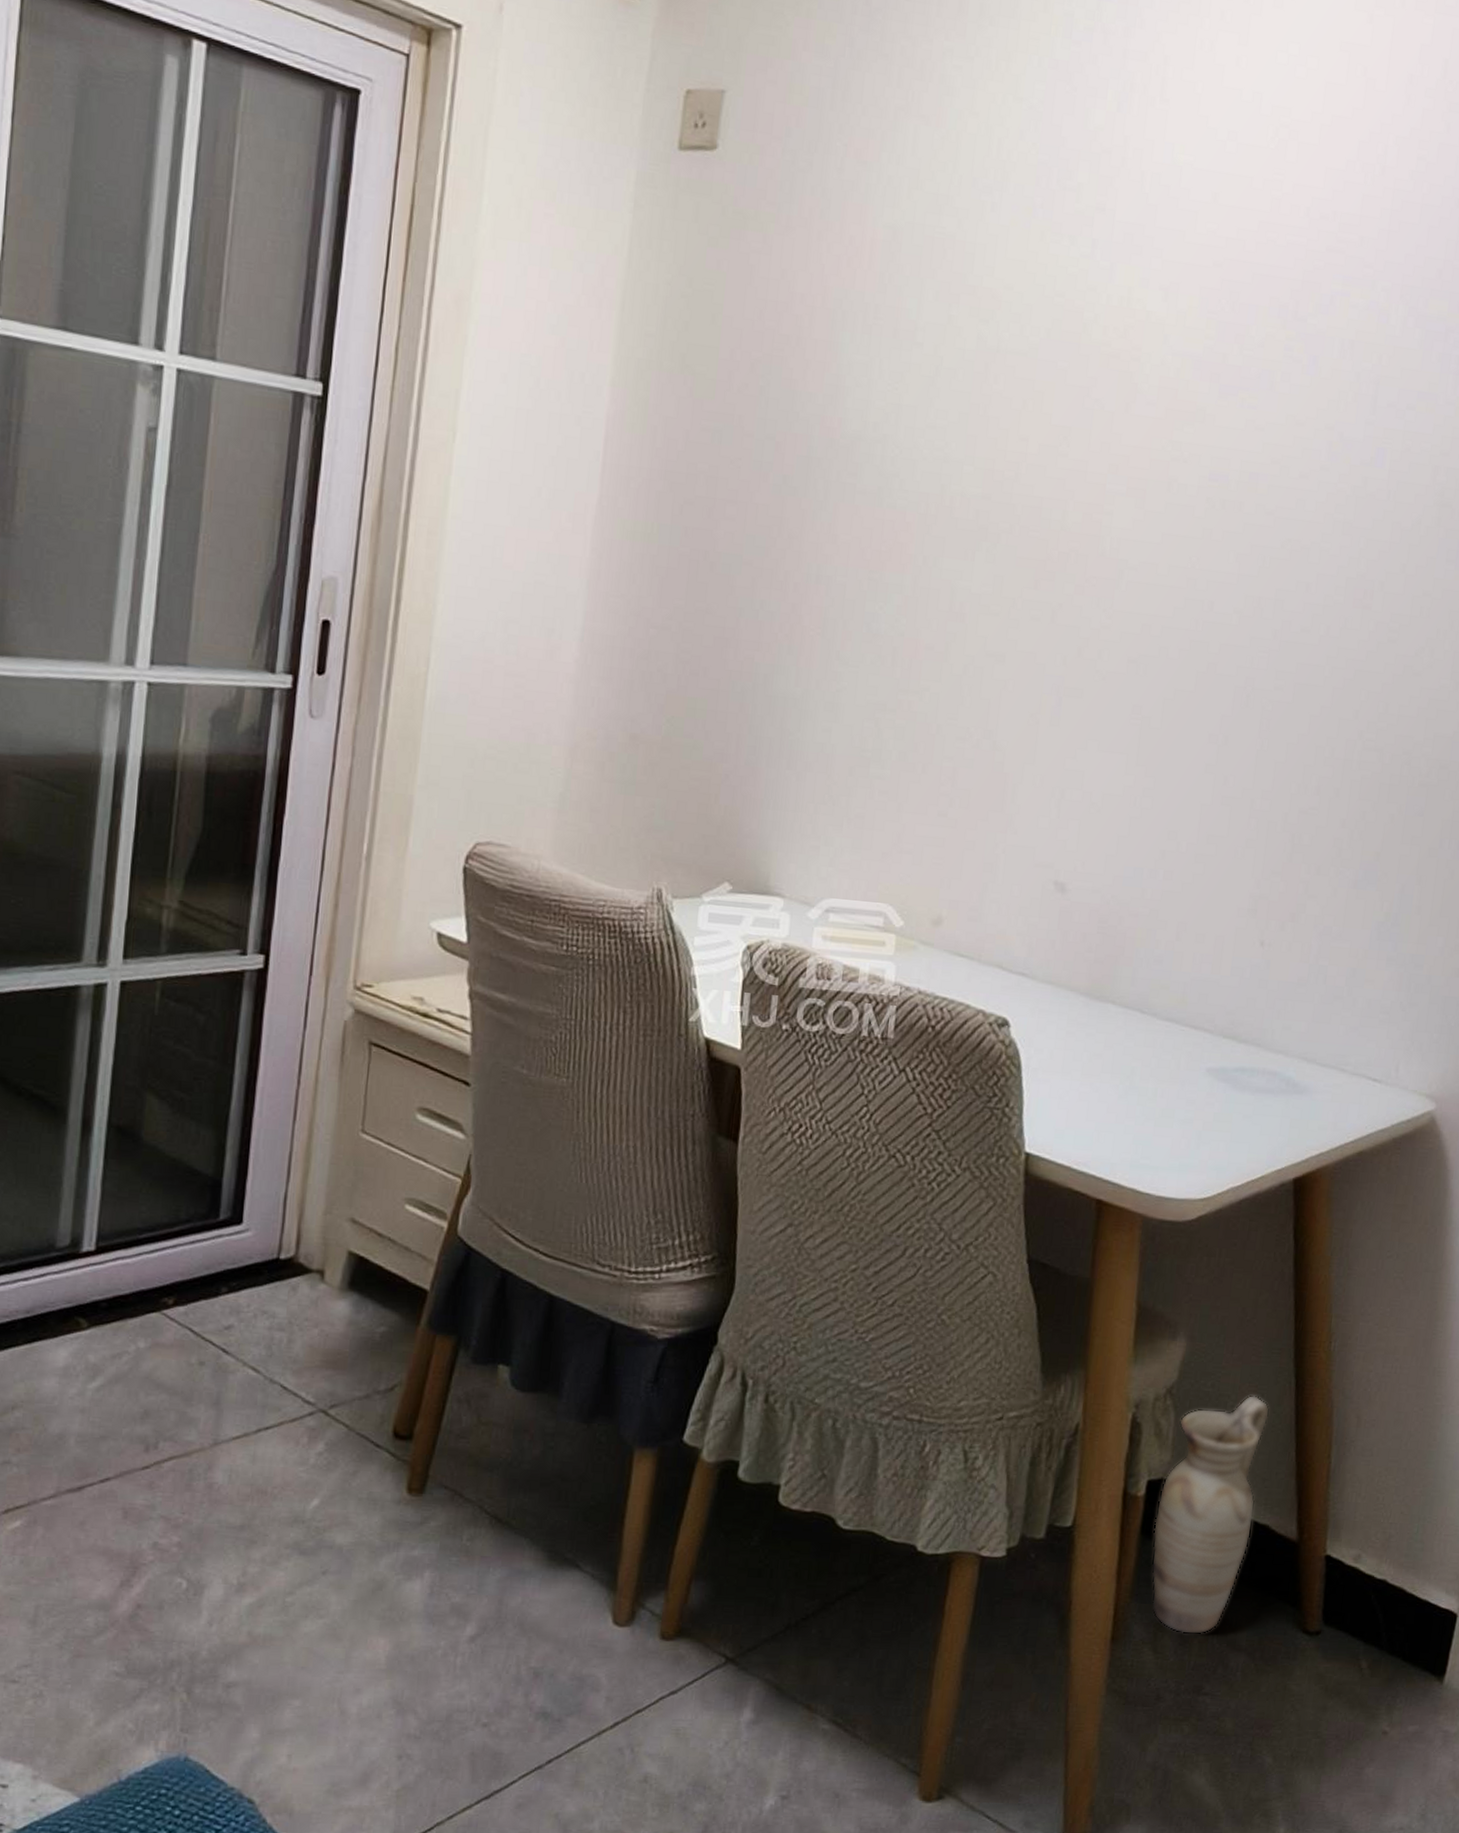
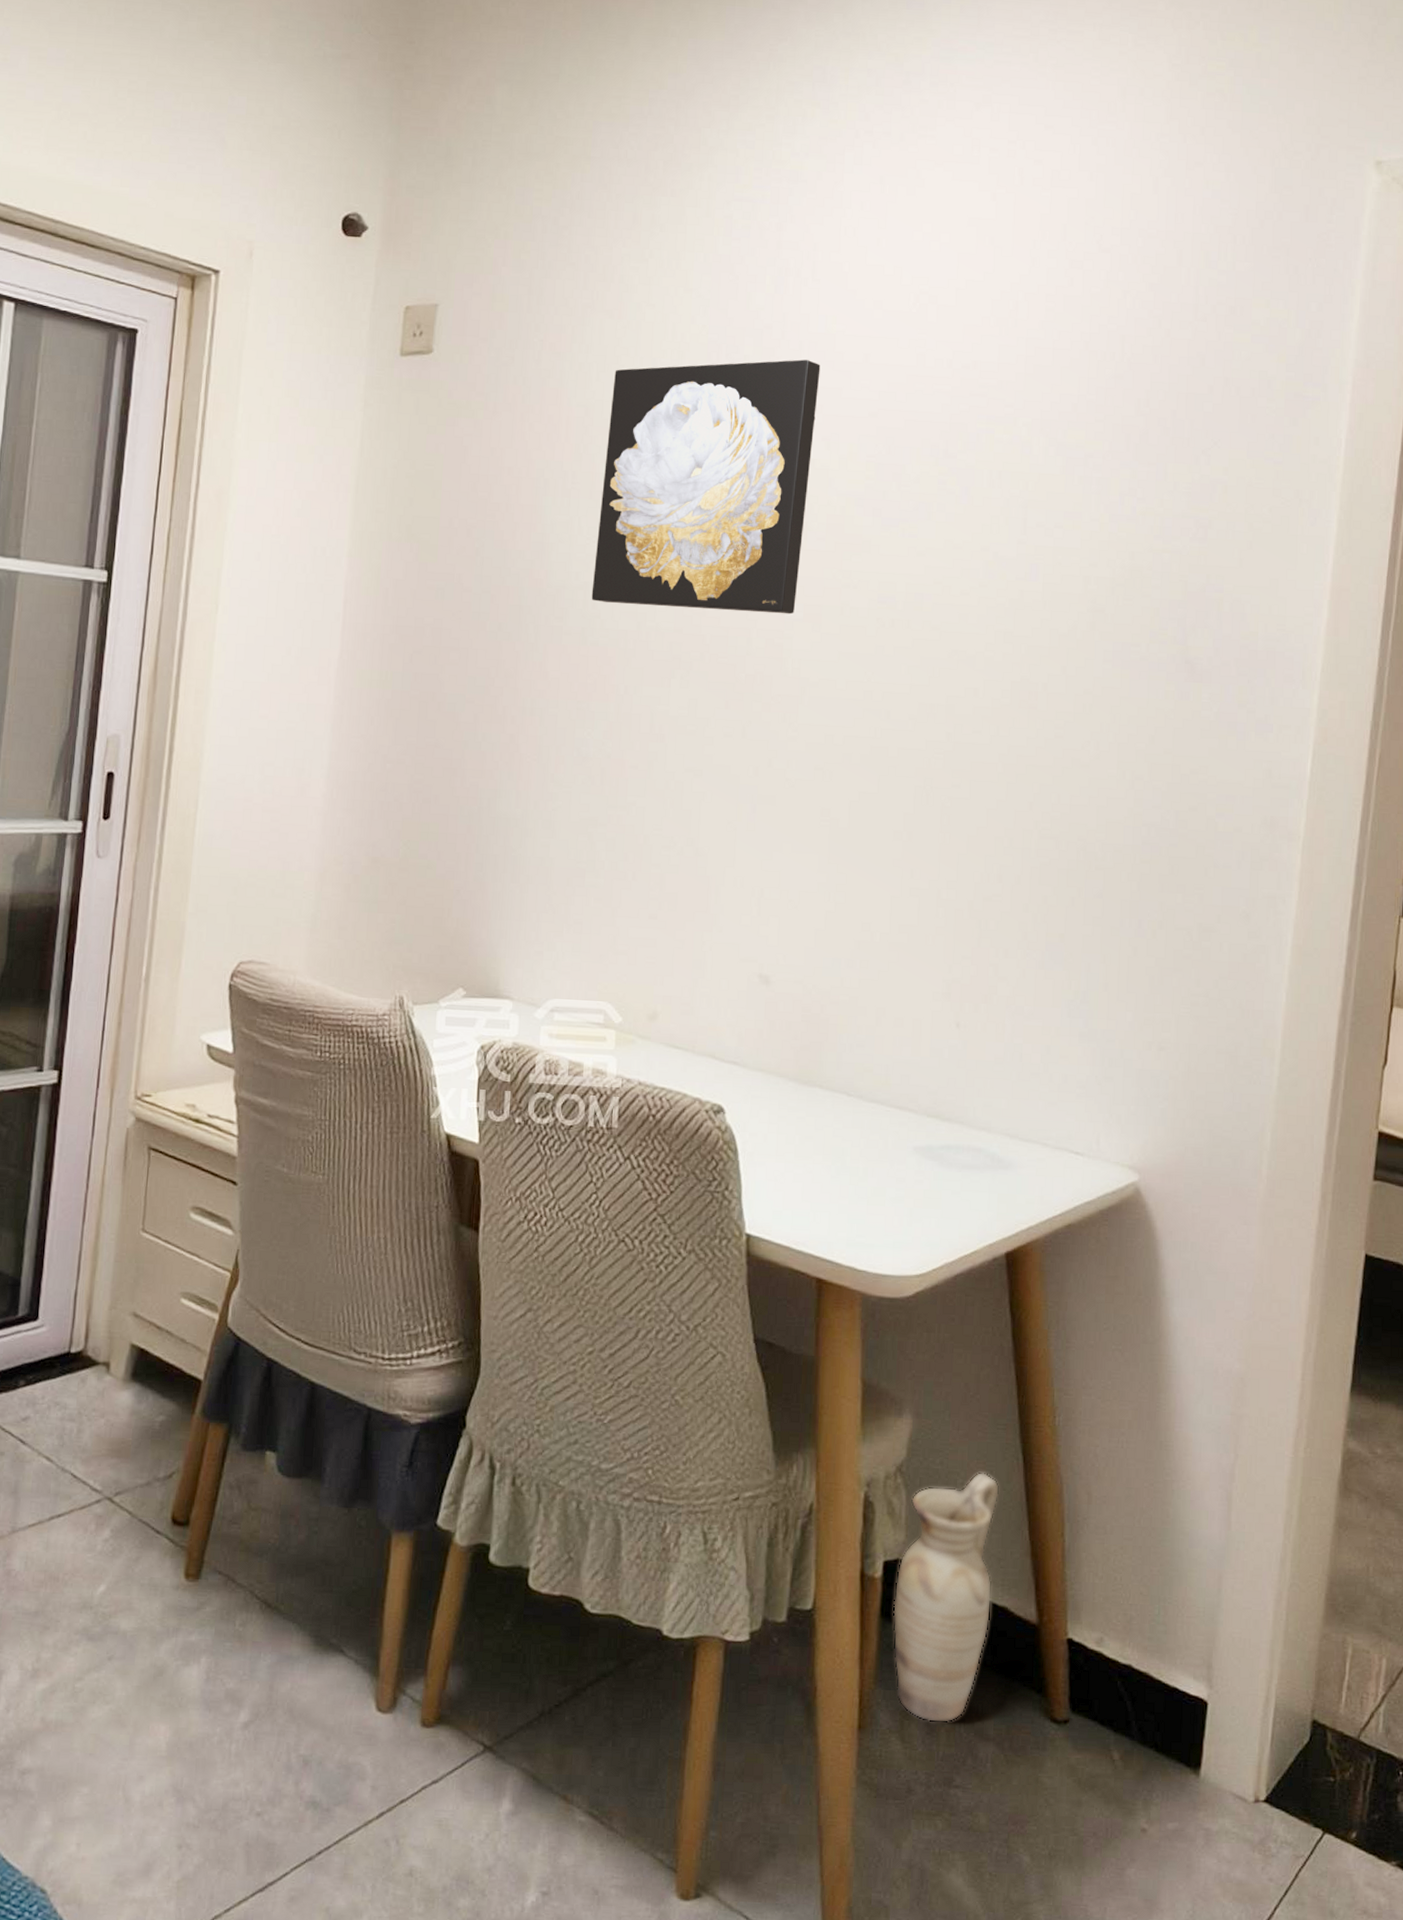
wall art: none [890,187,1164,487] -> present [591,359,821,615]

